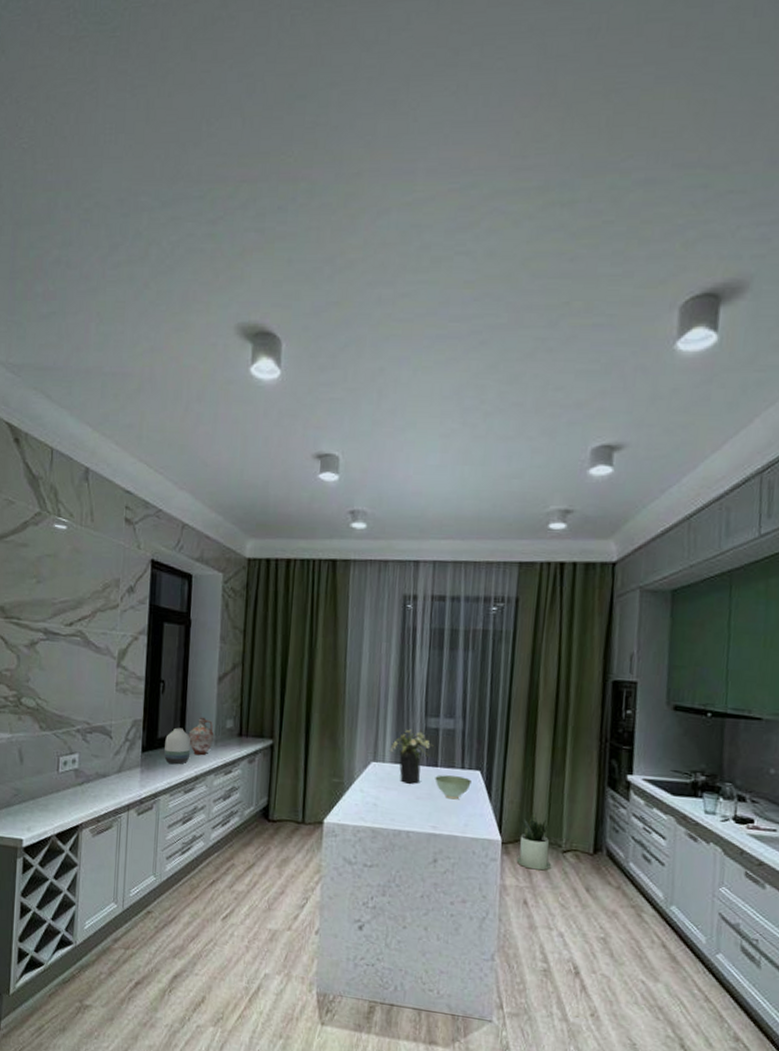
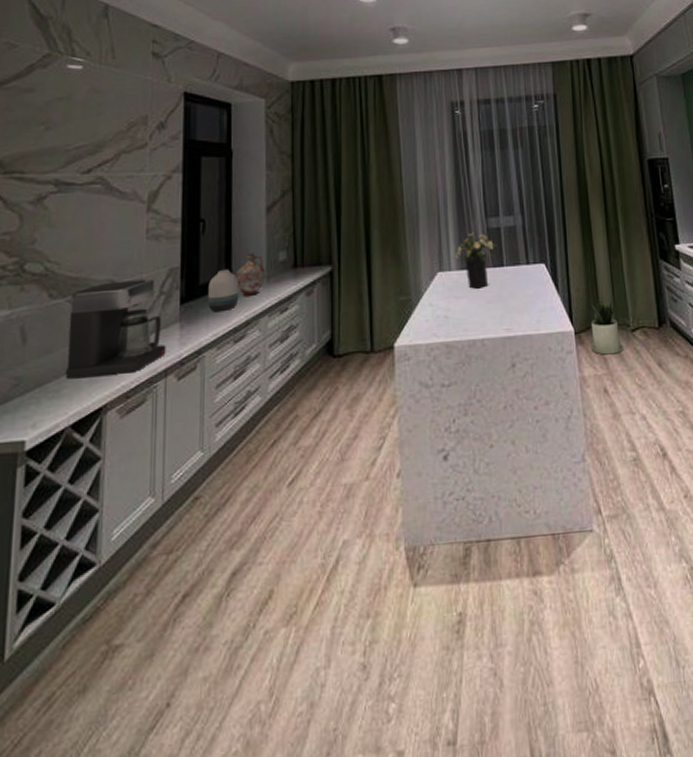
coffee maker: none [52,723,129,802] -> present [66,279,166,379]
bowl: present [435,775,472,800] -> none [502,272,538,298]

